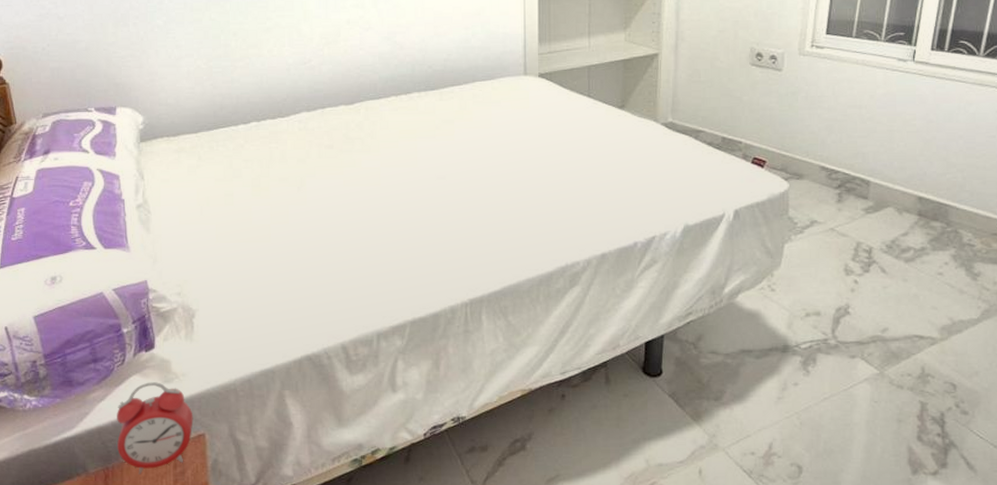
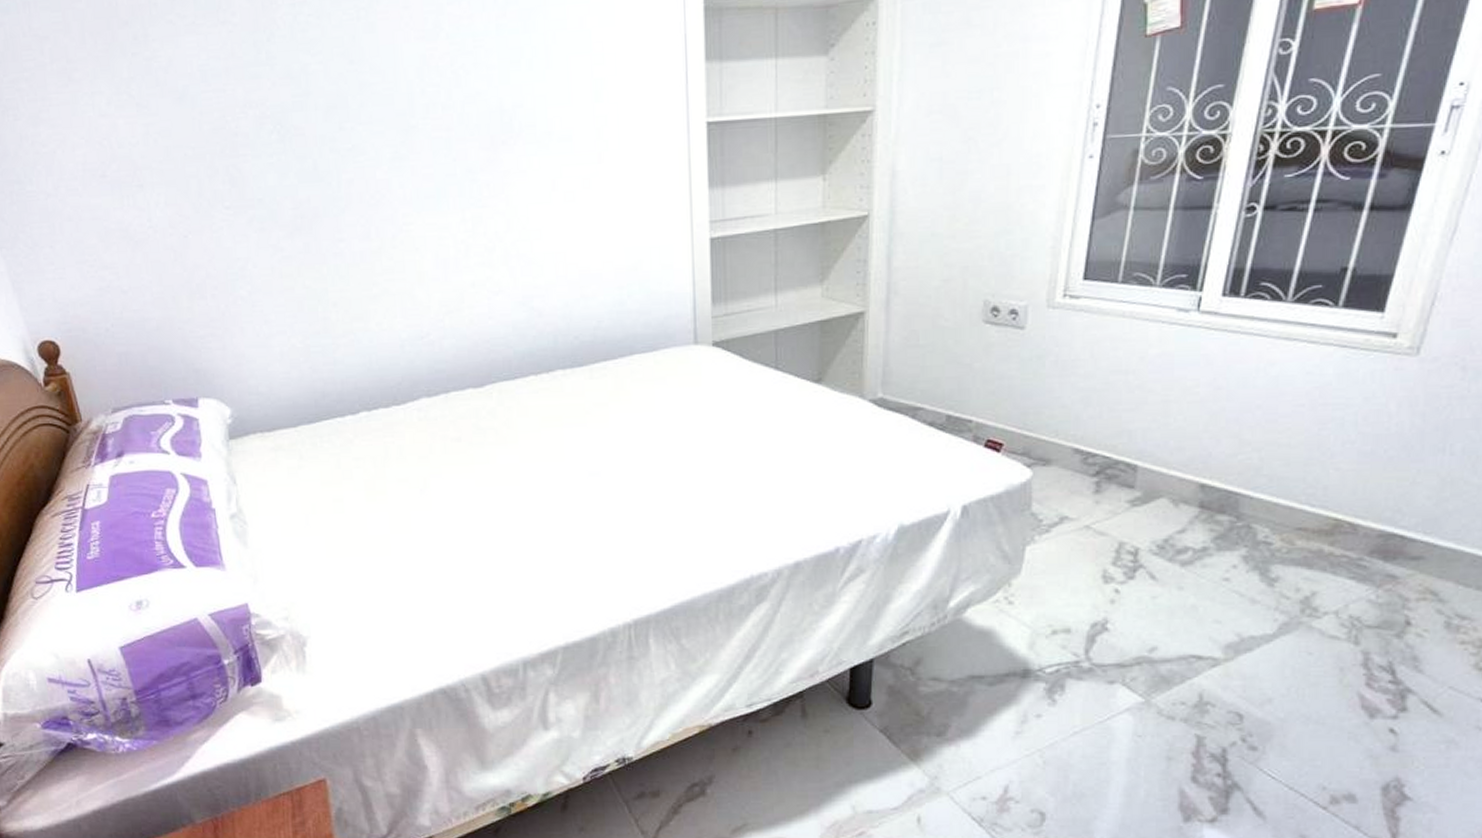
alarm clock: present [117,382,194,474] -> none [222,721,312,825]

